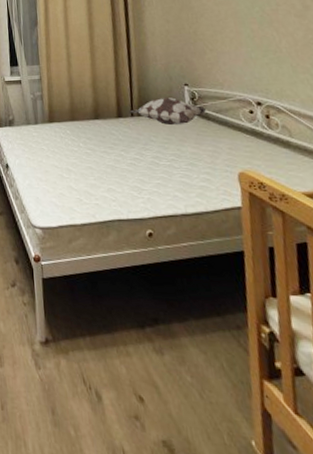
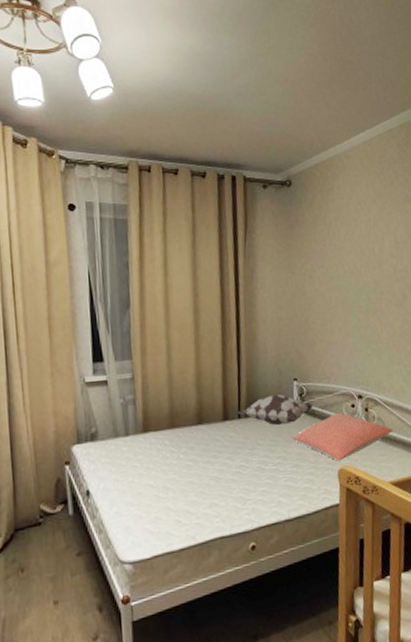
pillow: none [185,118,303,164] -> present [291,413,393,461]

